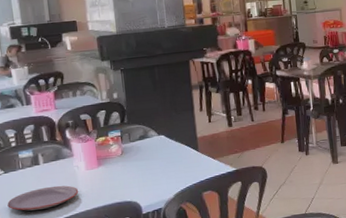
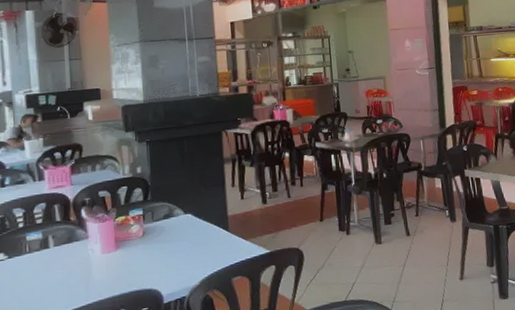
plate: present [7,185,79,211] -> none [9,271,92,302]

